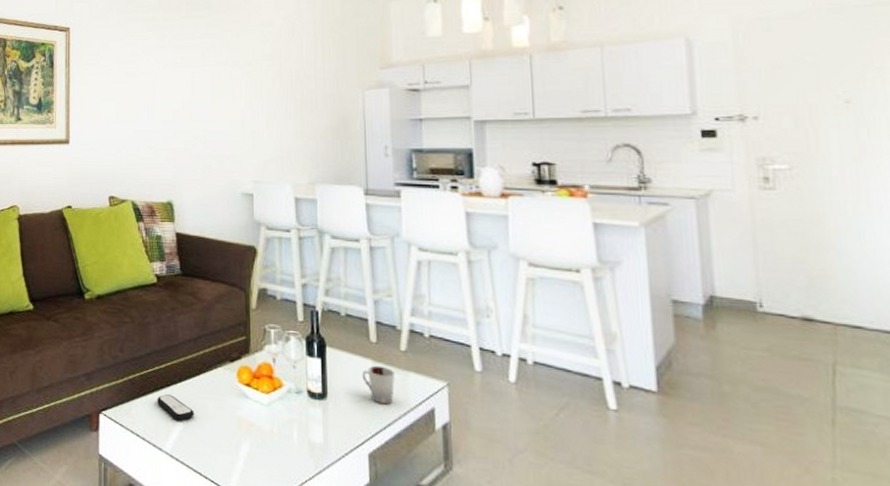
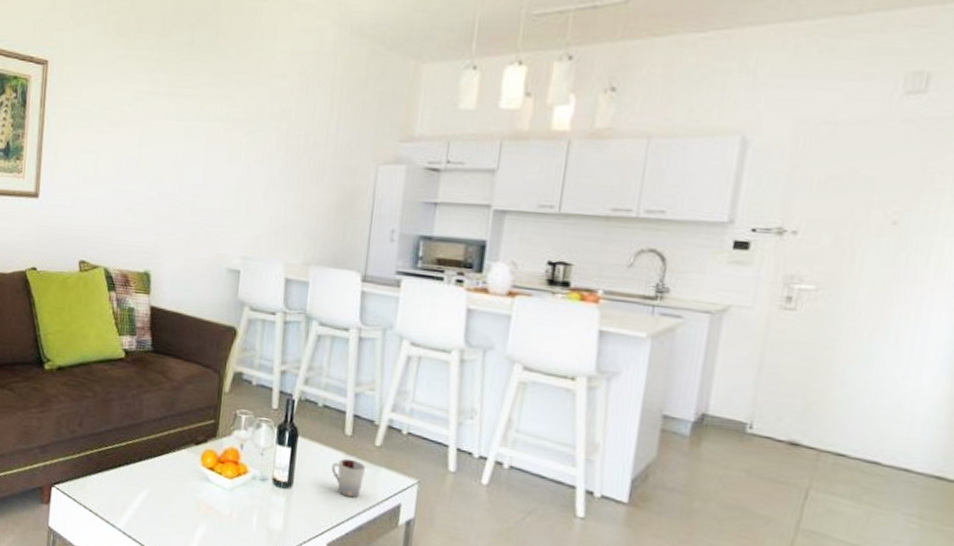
remote control: present [157,394,194,421] -> none [114,472,152,500]

